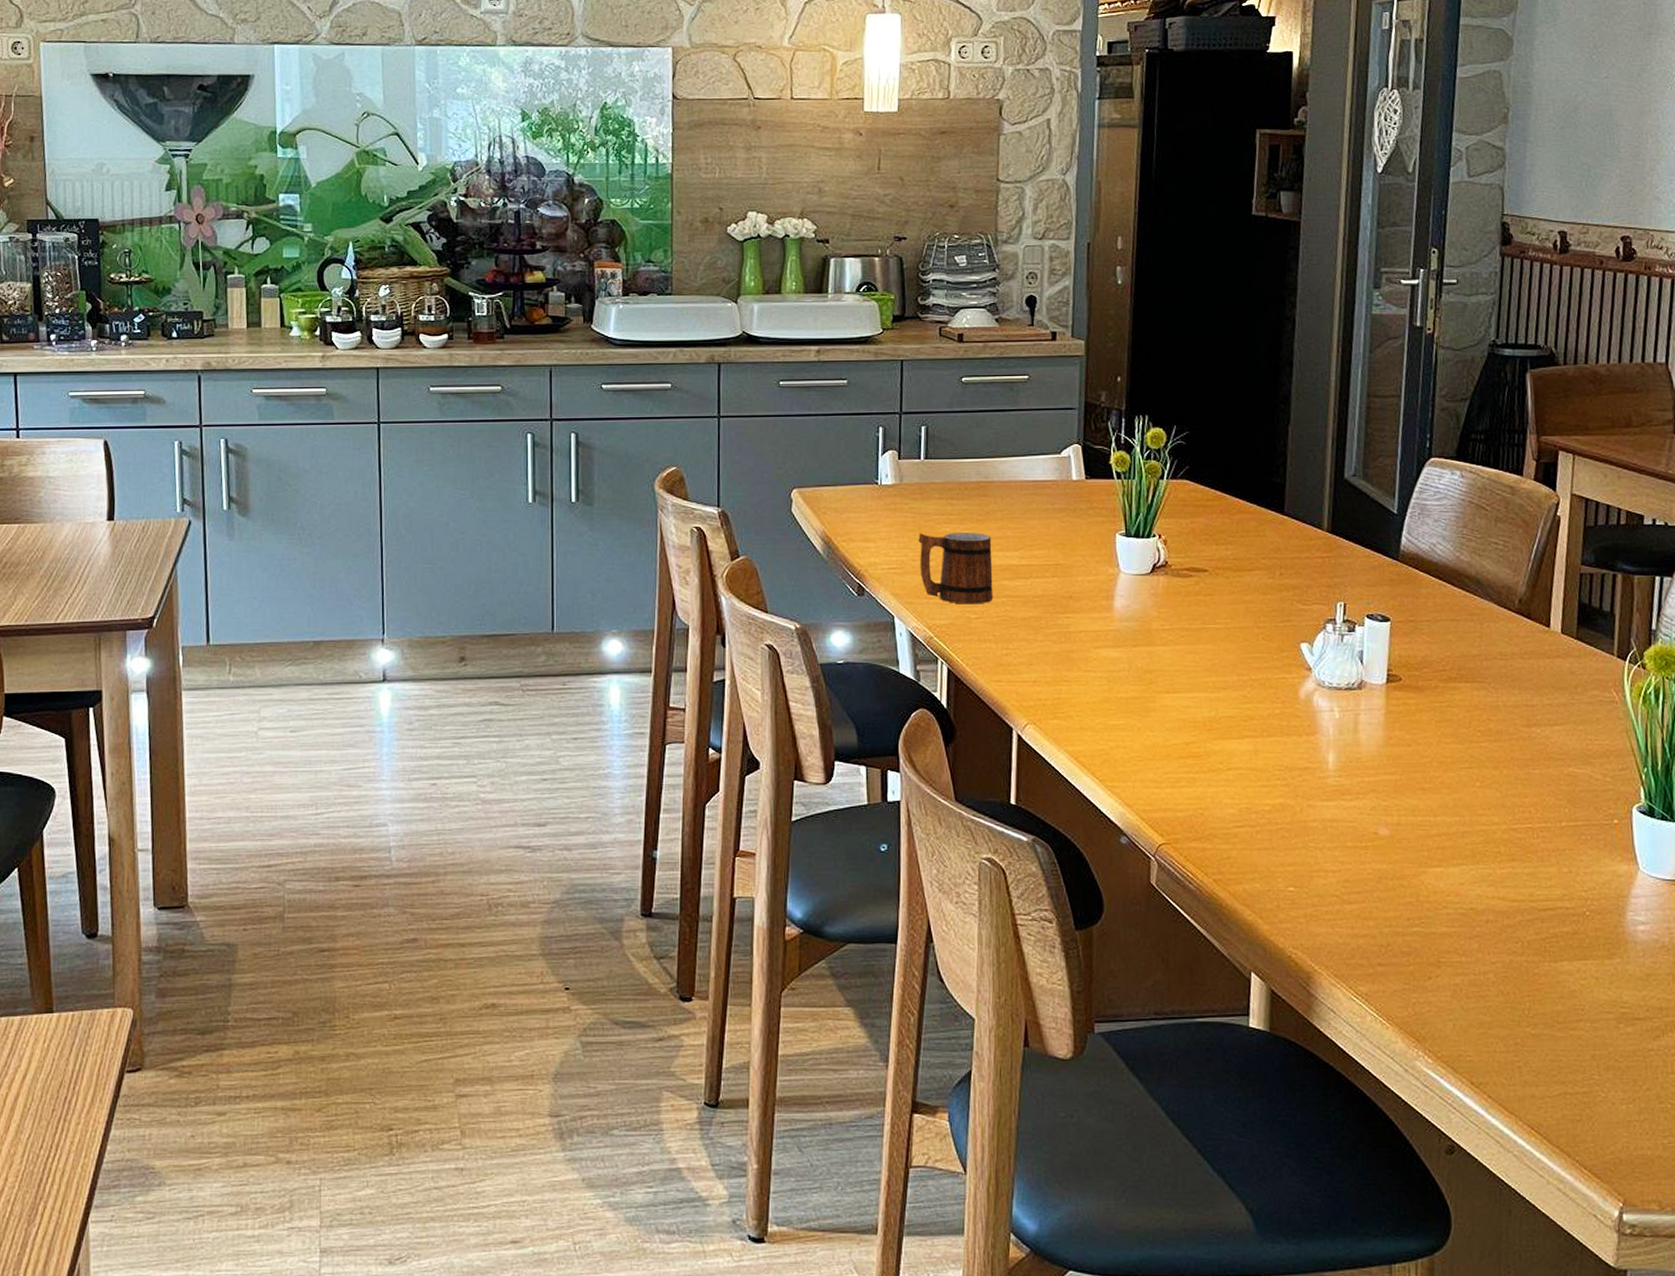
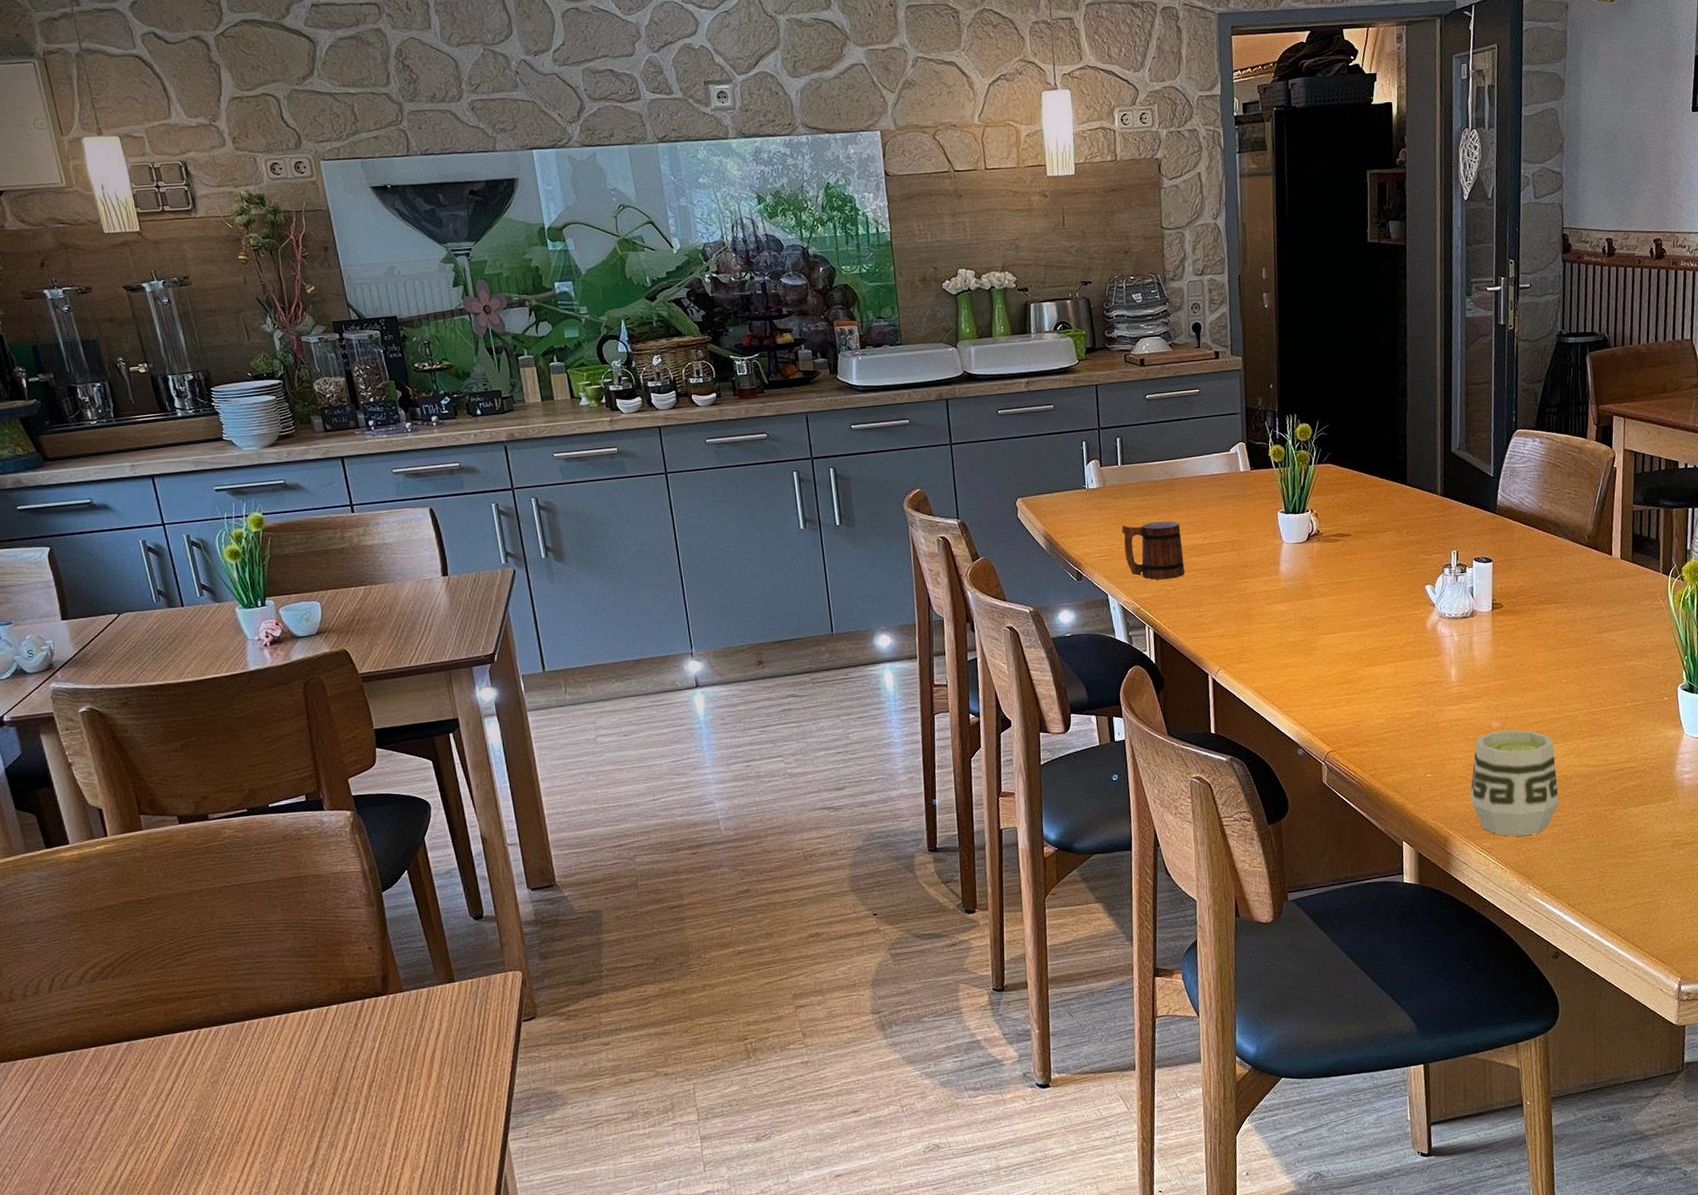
cup: none [1344,840,1464,982] -> present [1470,729,1559,836]

